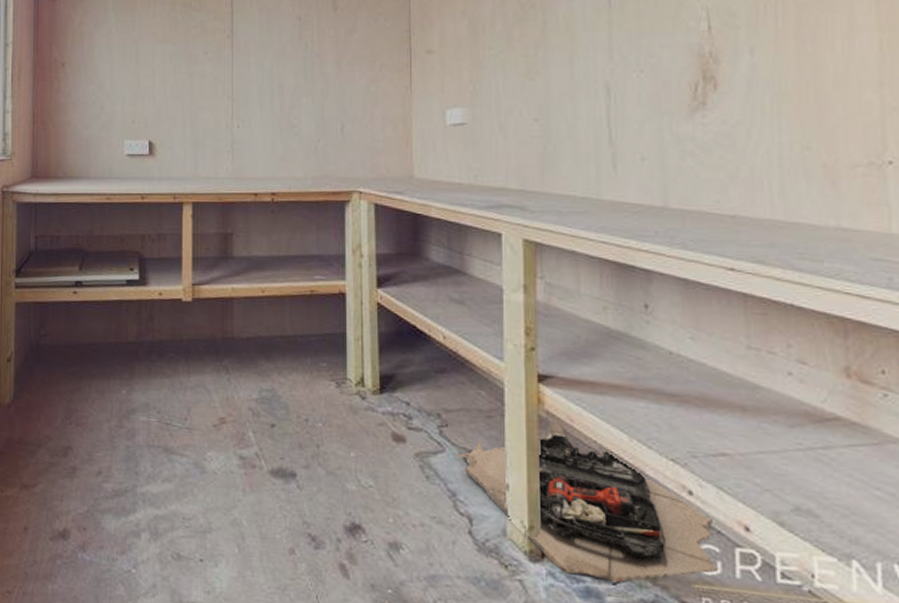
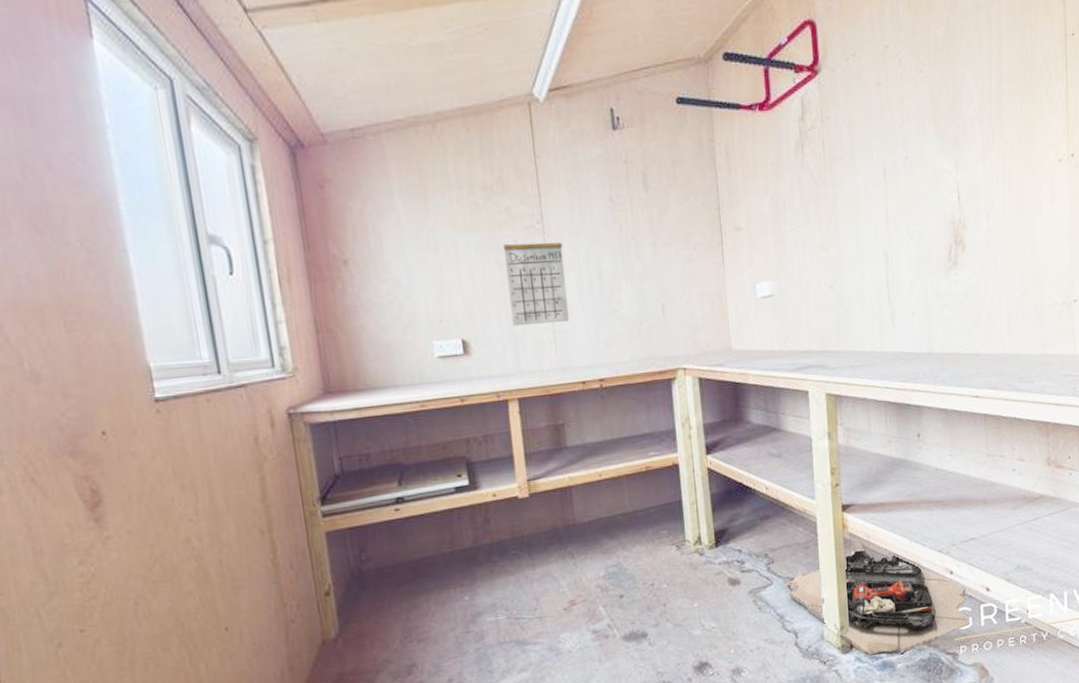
calendar: none [195,40,249,133] -> present [503,225,569,327]

